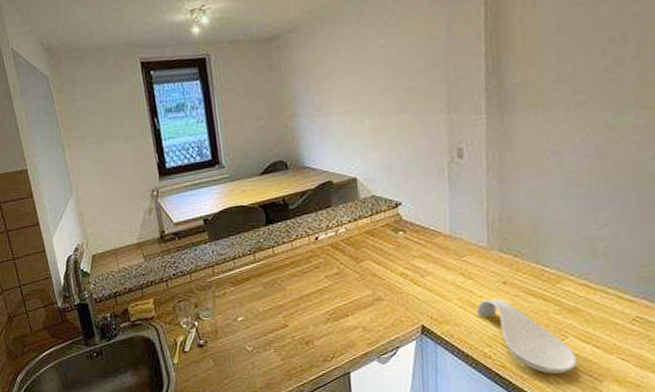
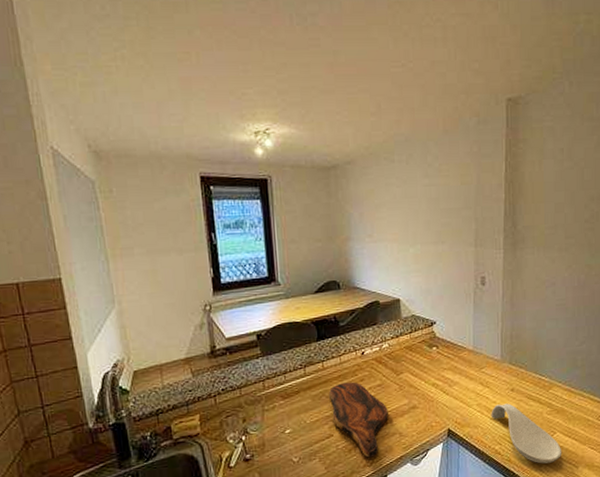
cutting board: none [281,269,349,352] -> present [329,382,388,458]

